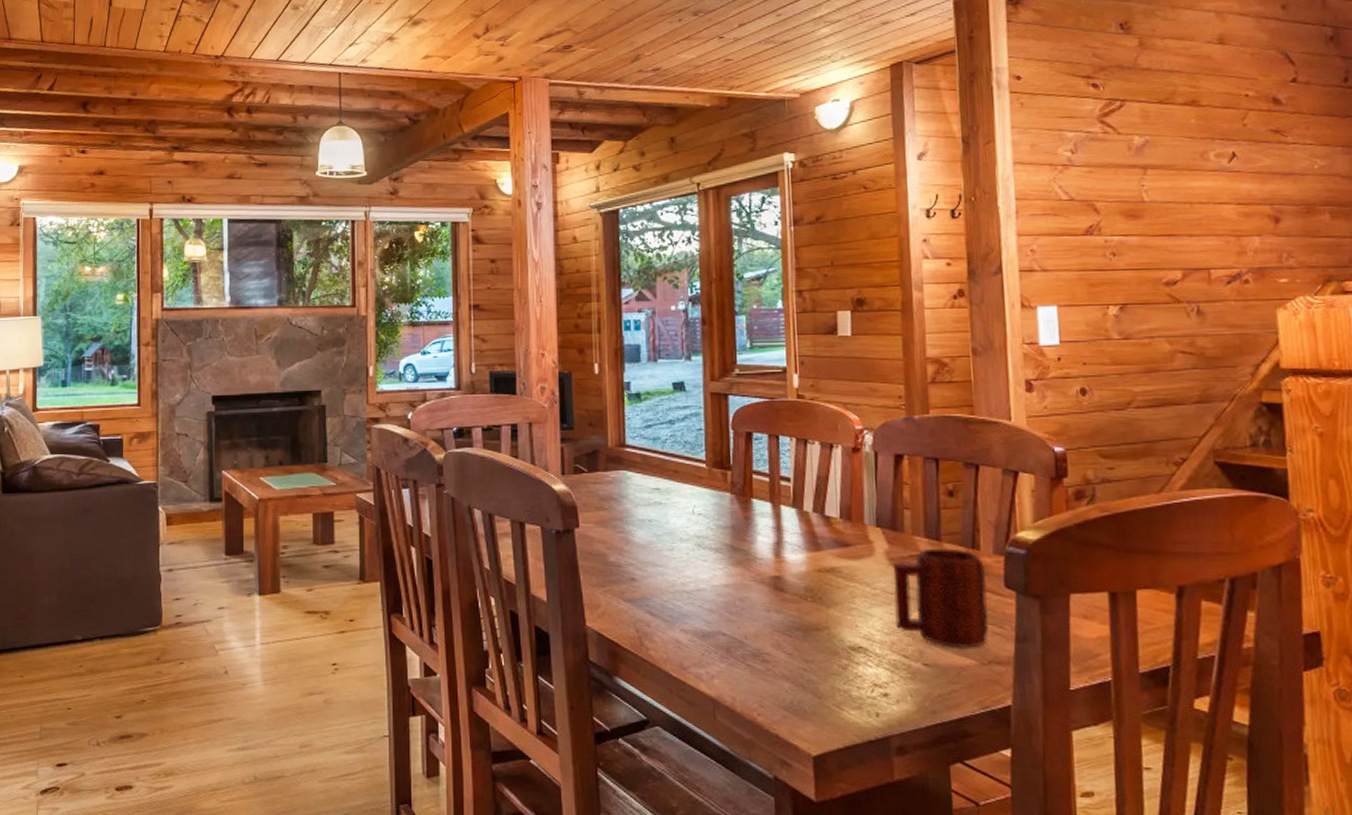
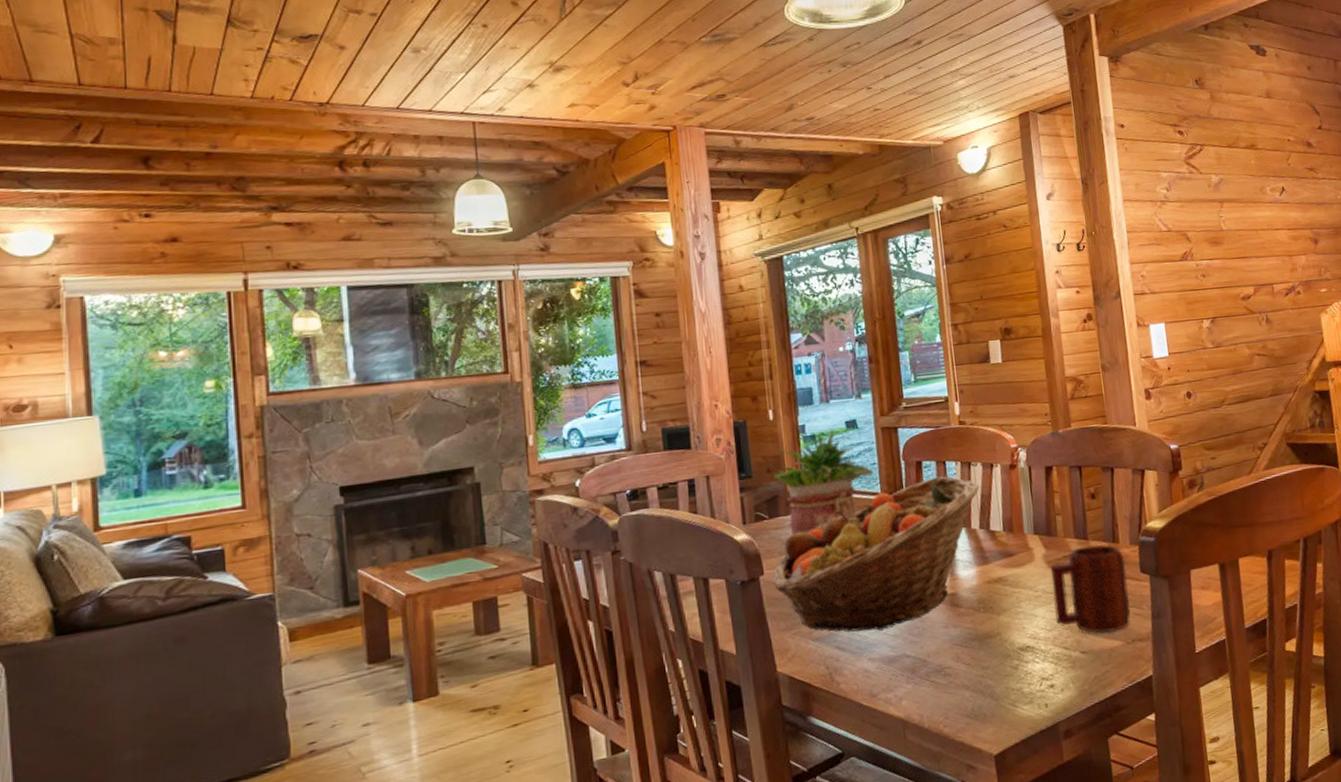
fruit basket: none [588,450,816,603] -> present [773,476,980,632]
potted plant: none [594,390,699,492] -> present [772,430,873,536]

